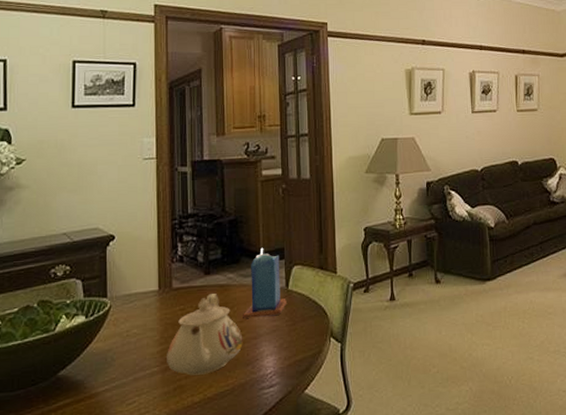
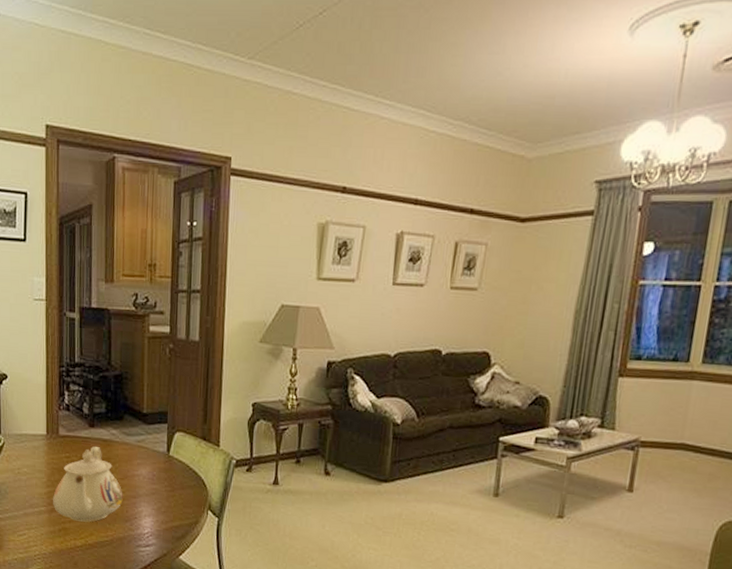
candle: present [243,247,287,318] -> none [124,408,167,479]

